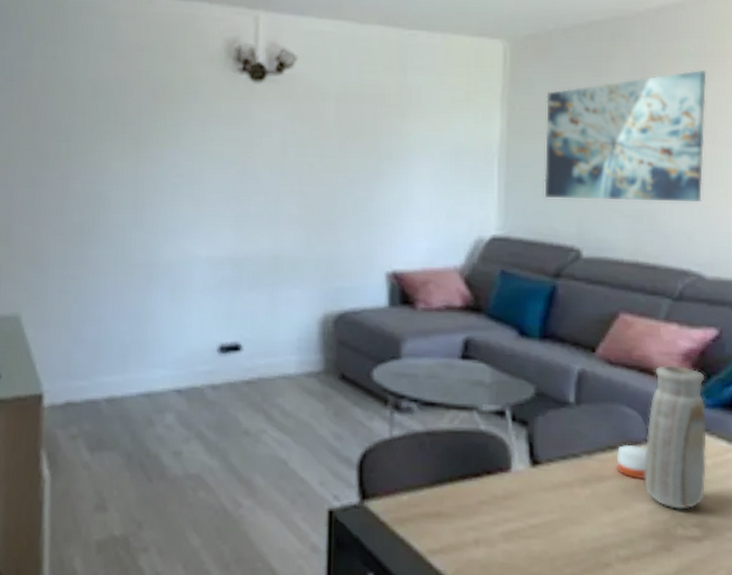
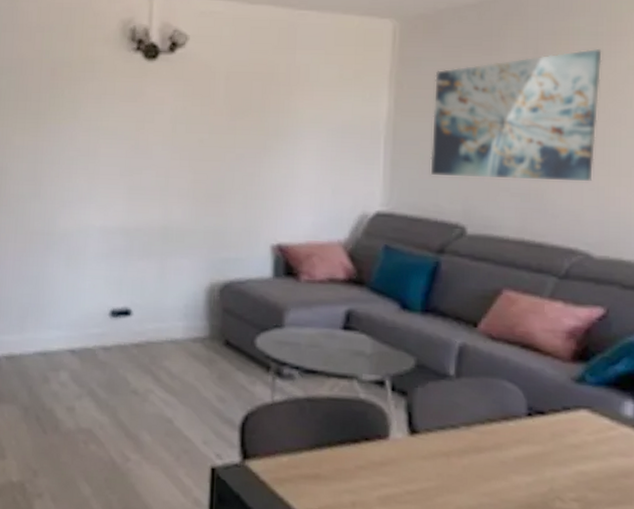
candle: present [616,444,647,481] -> none [495,417,527,454]
vase: present [644,365,707,510] -> none [522,342,590,484]

